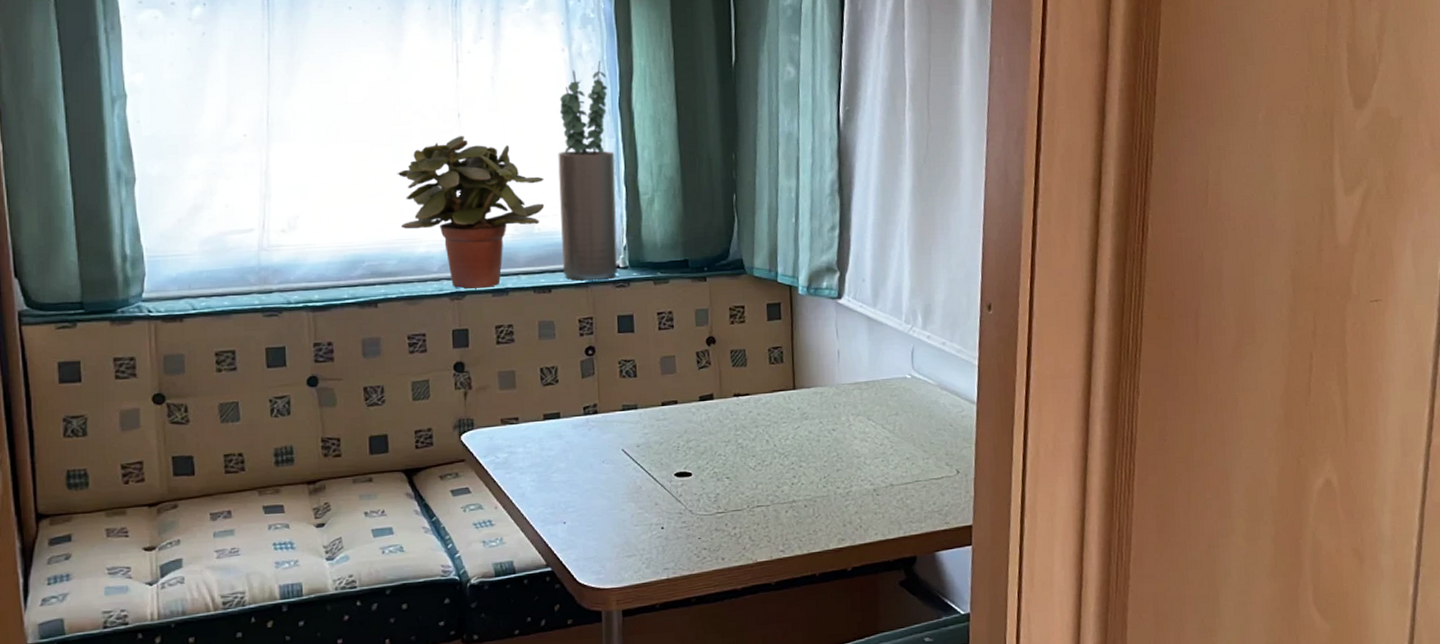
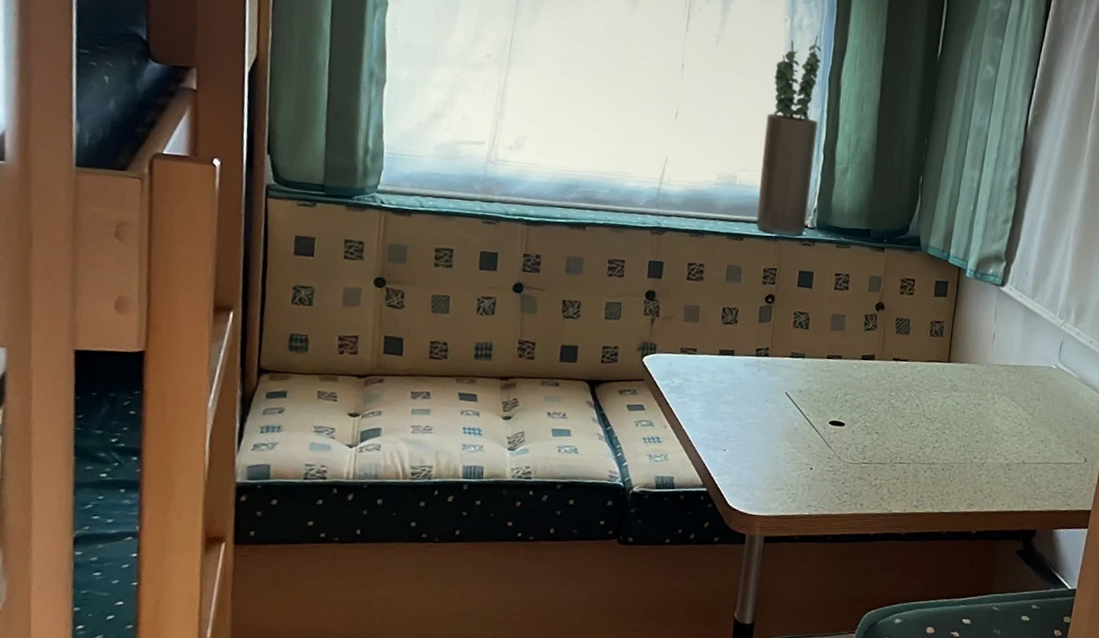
potted plant: present [397,136,545,289] -> none [616,85,751,227]

